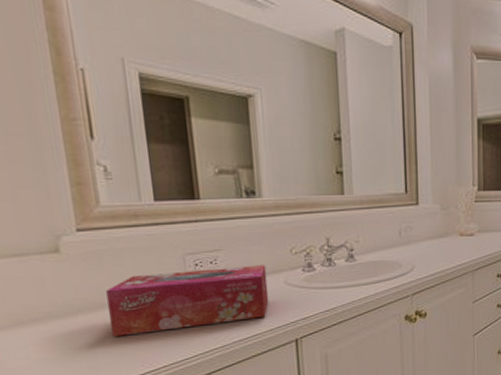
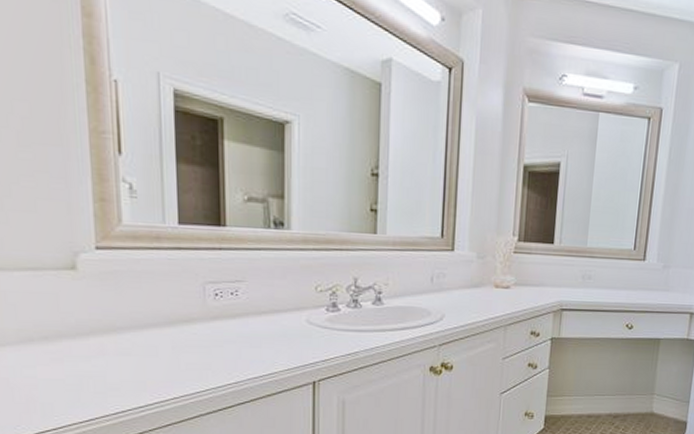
tissue box: present [106,265,269,337] -> none [121,300,289,363]

